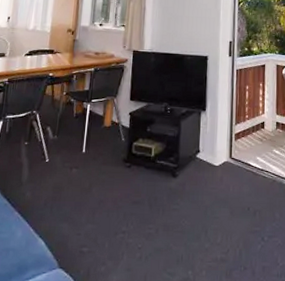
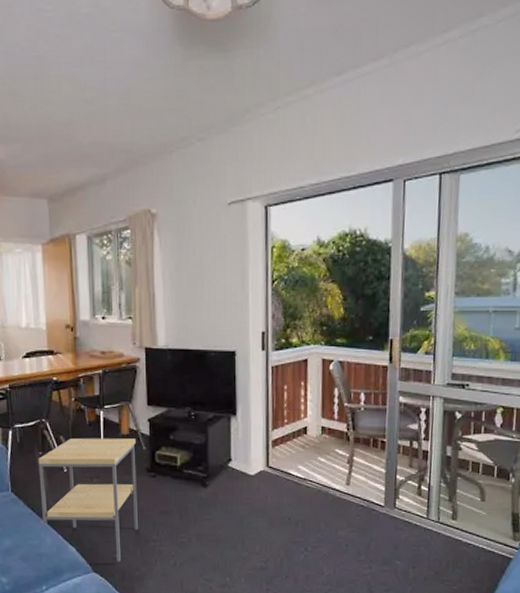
side table: none [17,129,116,256] -> present [38,438,138,562]

